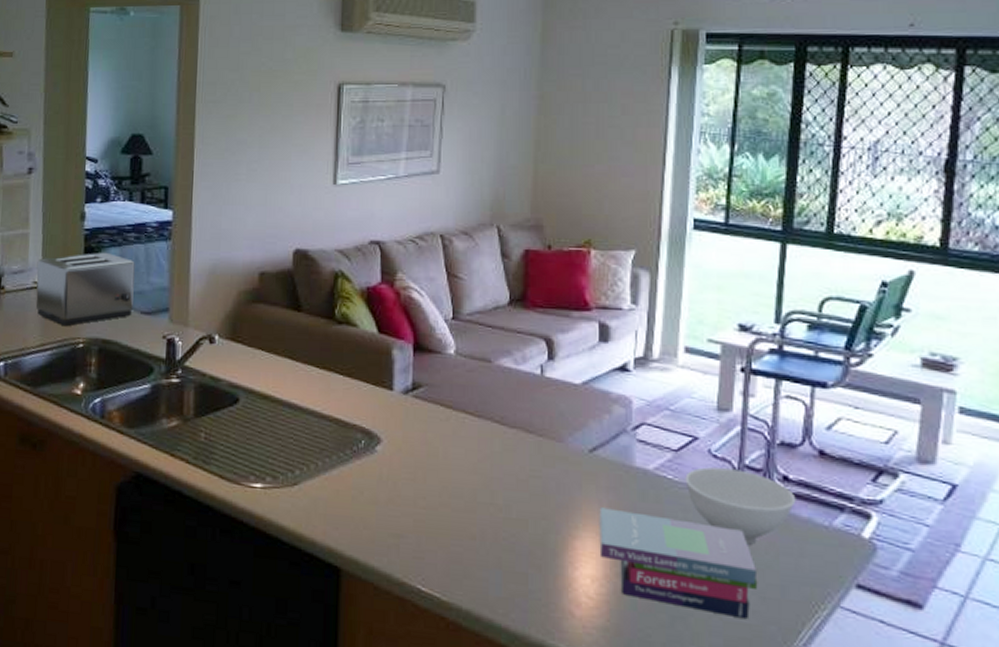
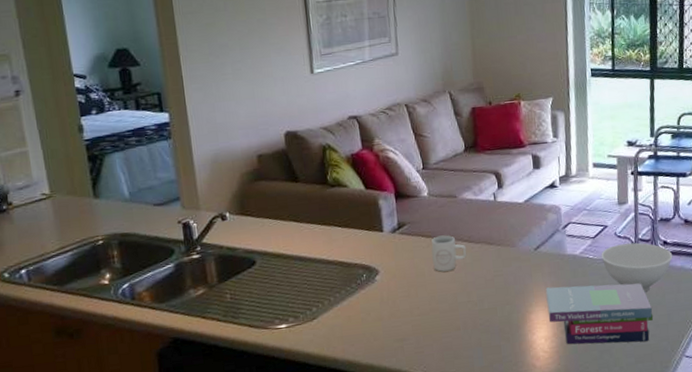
toaster: present [35,252,135,326] -> none [42,157,146,228]
mug: none [450,408,497,457] -> present [431,235,467,272]

